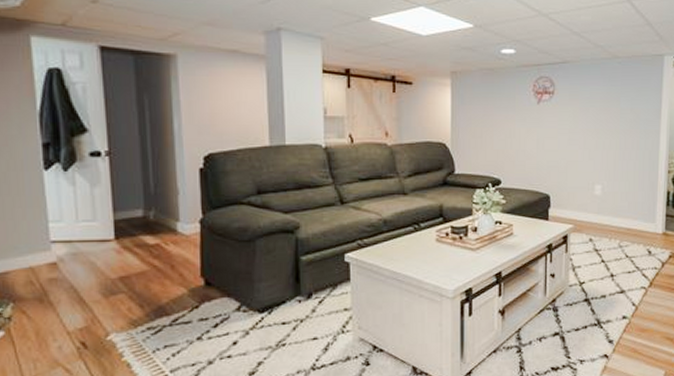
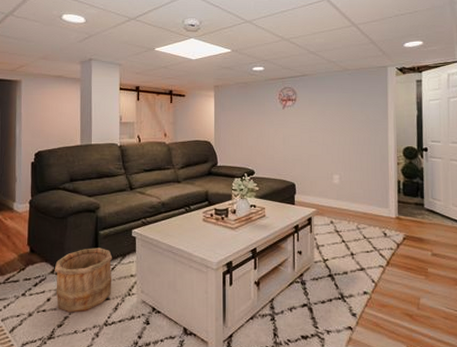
wooden bucket: none [240,277,320,357] -> present [54,248,113,313]

